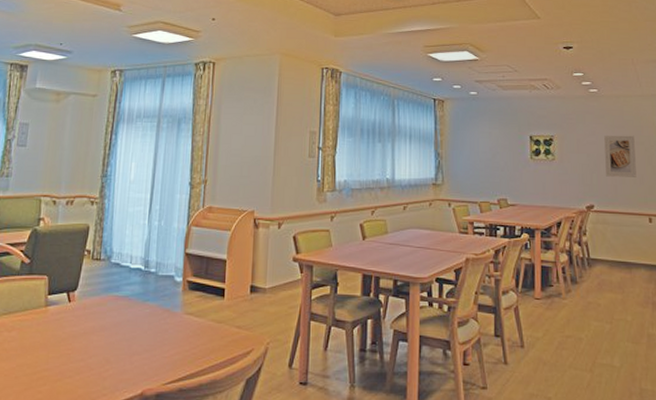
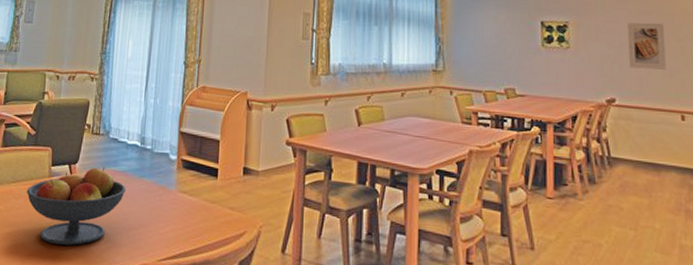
fruit bowl: none [20,293,129,376] -> present [26,167,126,246]

